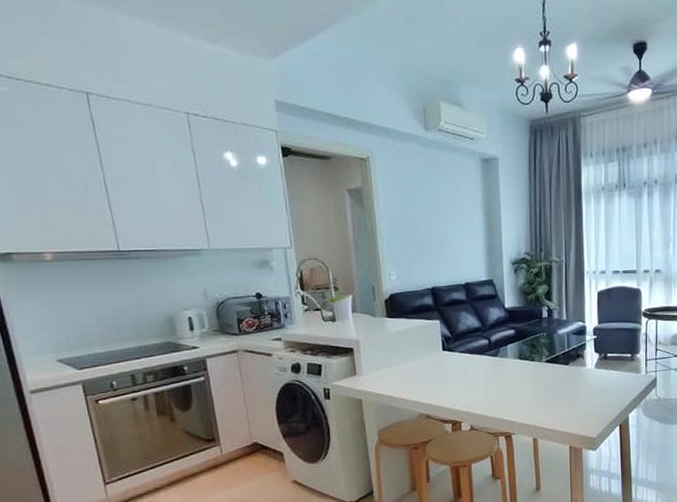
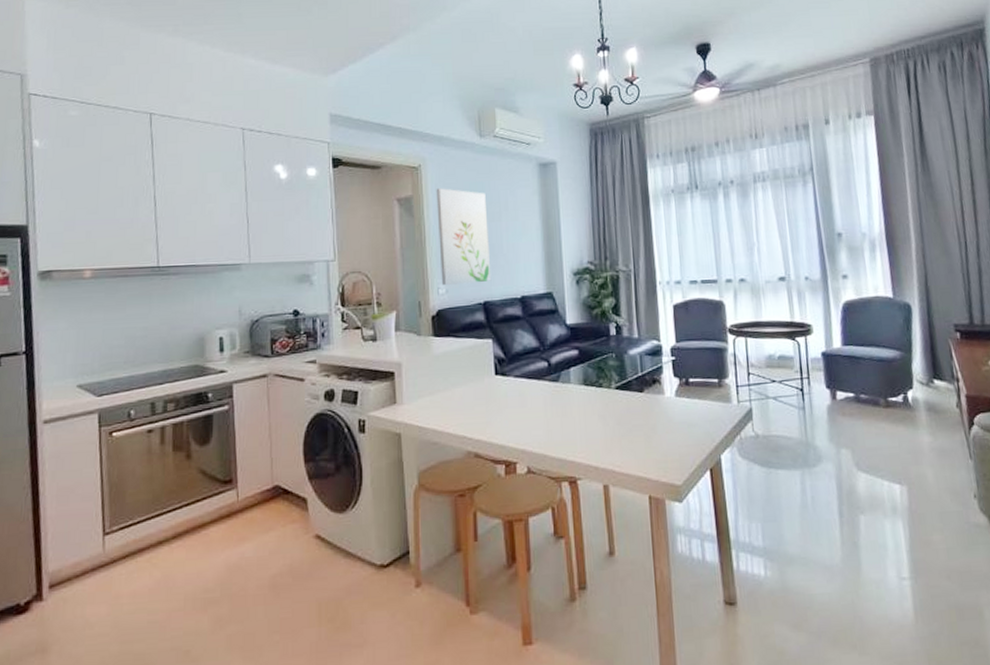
wall art: none [385,180,439,272] -> present [436,188,492,285]

